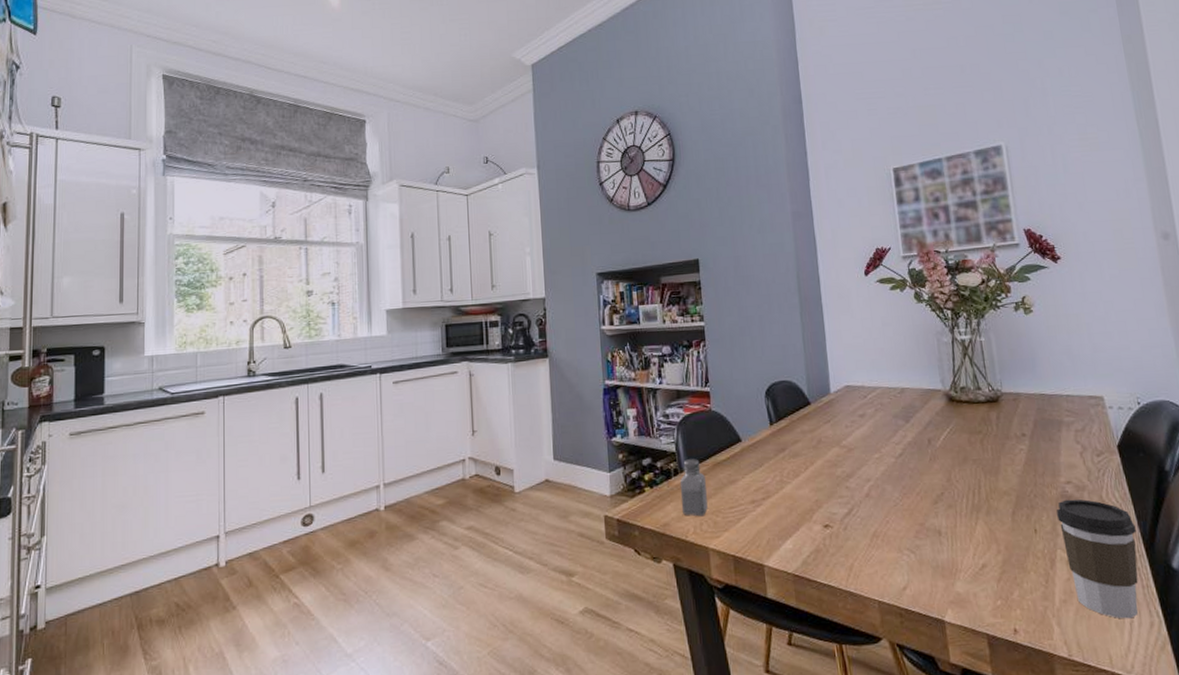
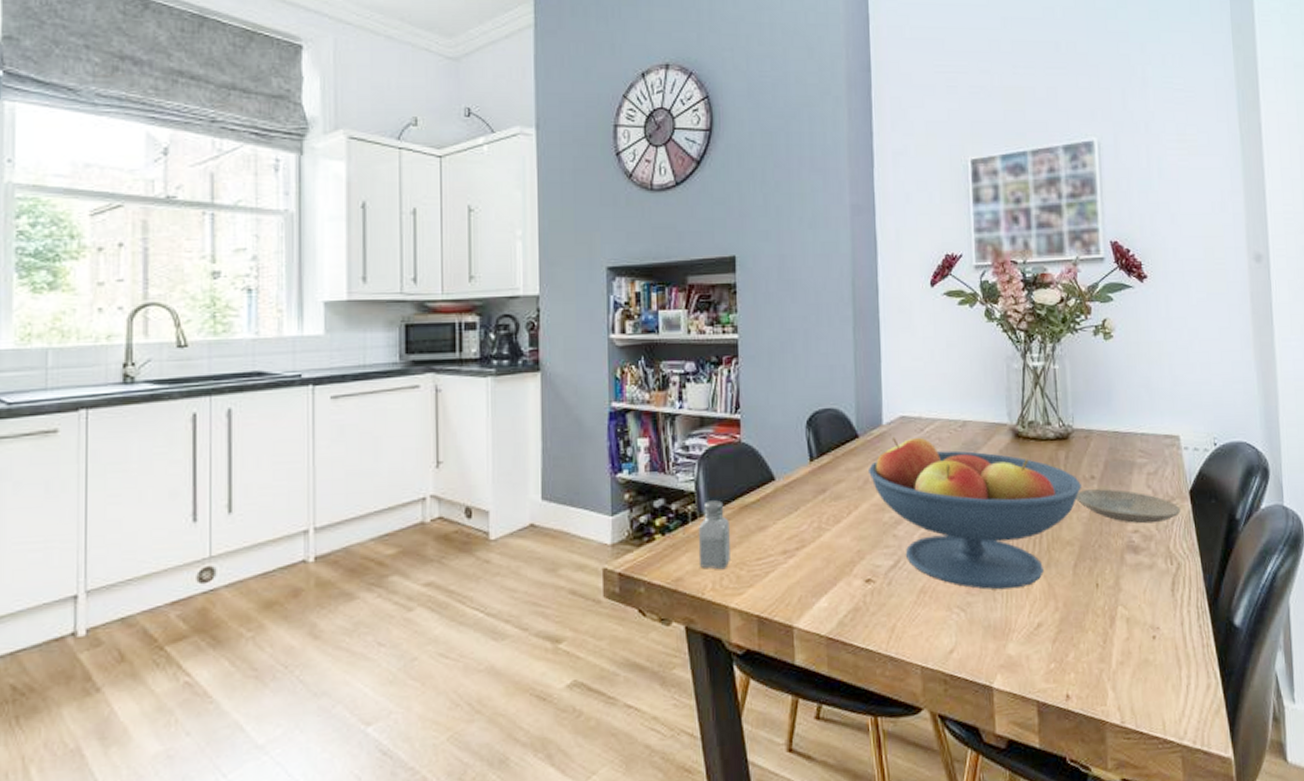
fruit bowl: none [821,403,1014,535] -> present [869,437,1081,590]
plate: none [1008,444,1110,476] -> present [1075,489,1181,524]
coffee cup: present [1057,499,1138,619] -> none [1121,549,1201,681]

